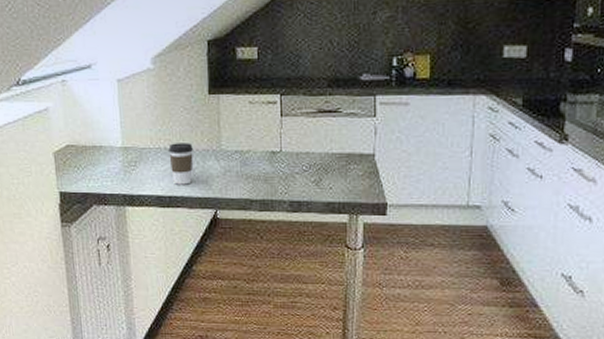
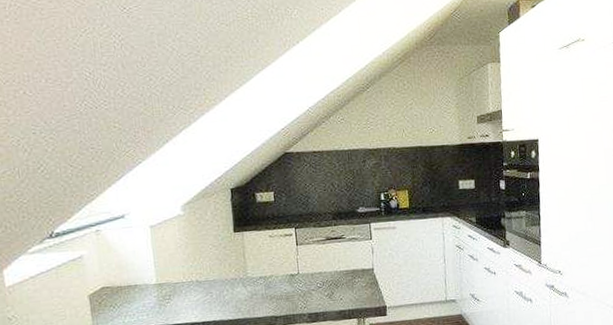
coffee cup: present [168,143,193,185] -> none [200,274,223,311]

